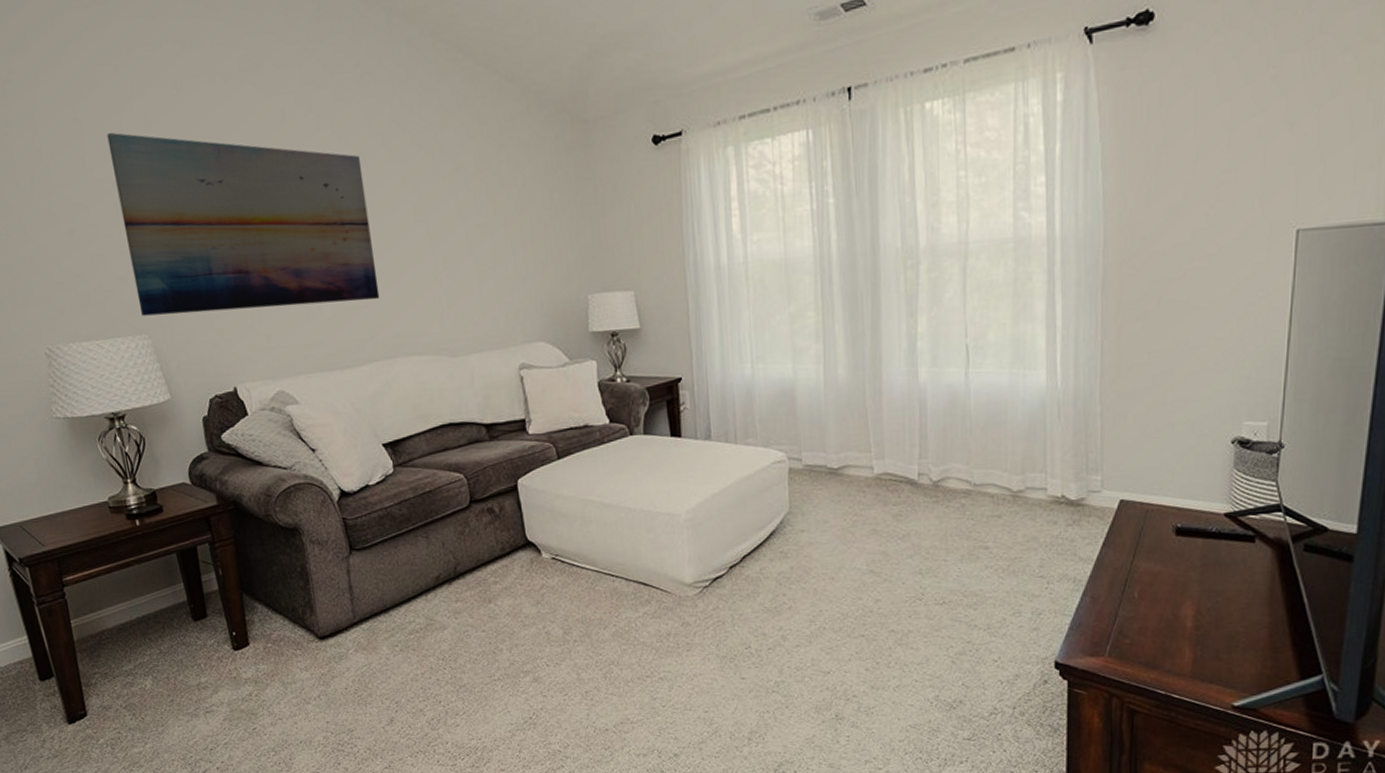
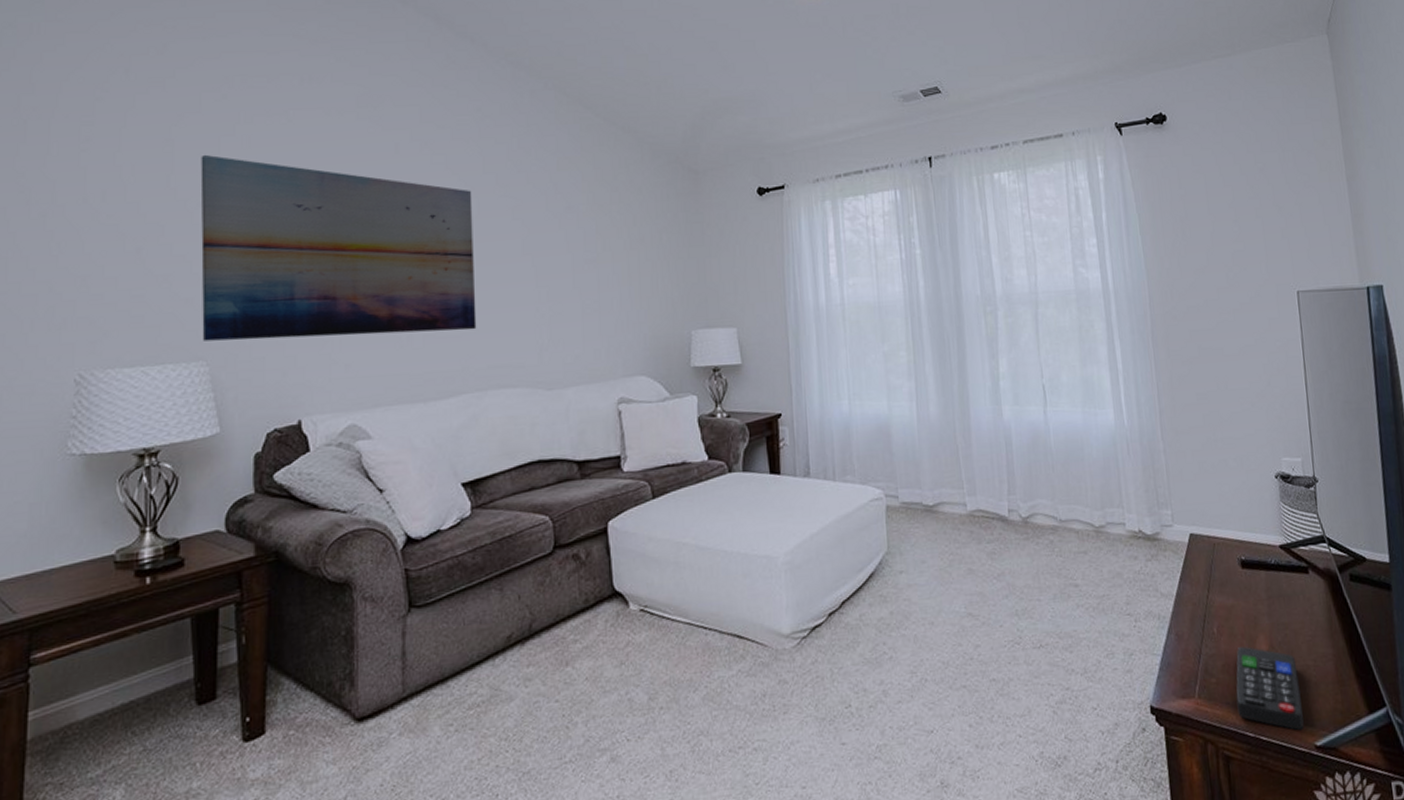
remote control: none [1150,610,1225,692] -> present [1236,646,1304,731]

